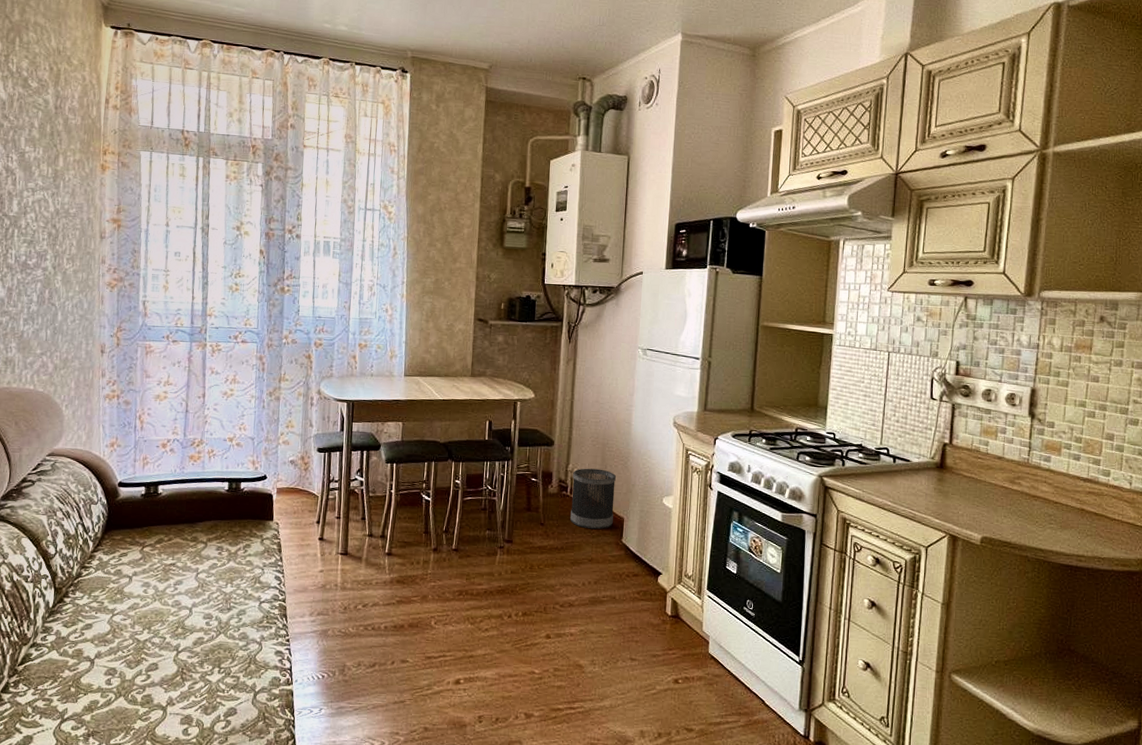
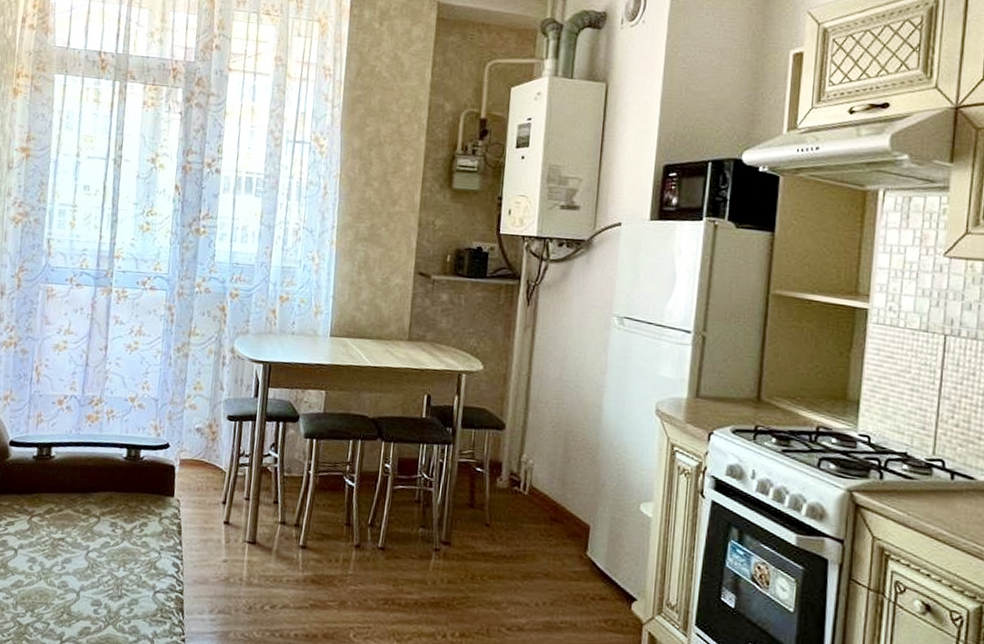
wastebasket: present [570,468,617,530] -> none [522,459,582,537]

